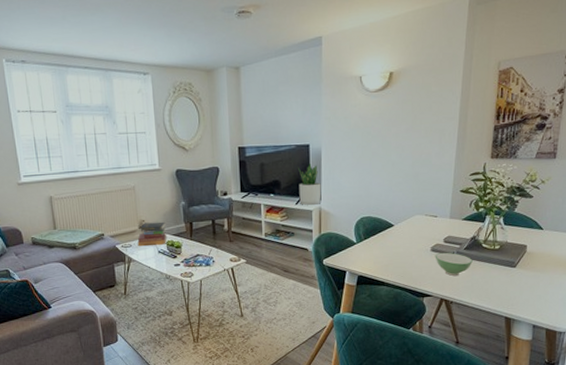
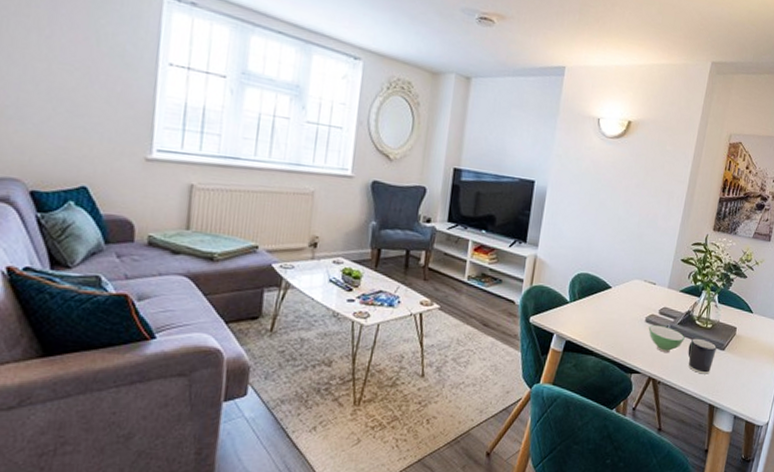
books: present [137,221,167,246] -> none [302,240,346,272]
planter: present [298,163,321,206] -> none [514,201,541,252]
mug: none [477,259,508,291] -> present [688,338,718,374]

